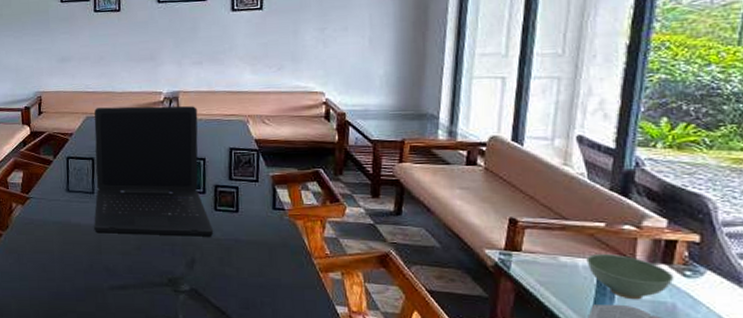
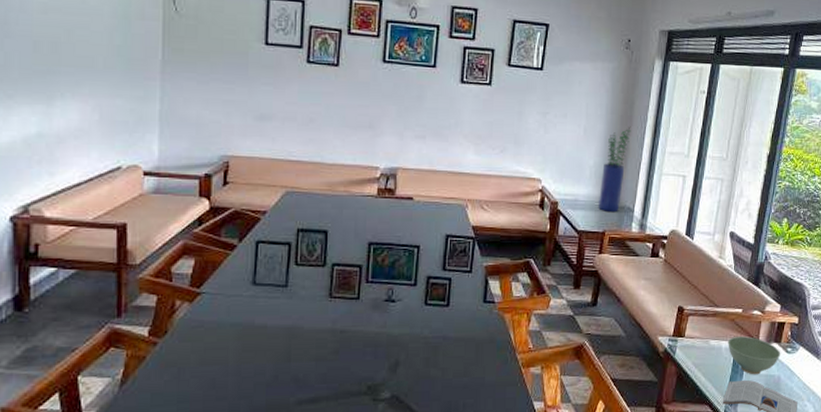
laptop: present [94,105,214,237] -> none [284,181,422,336]
vase: none [393,31,427,121] -> present [598,126,631,213]

